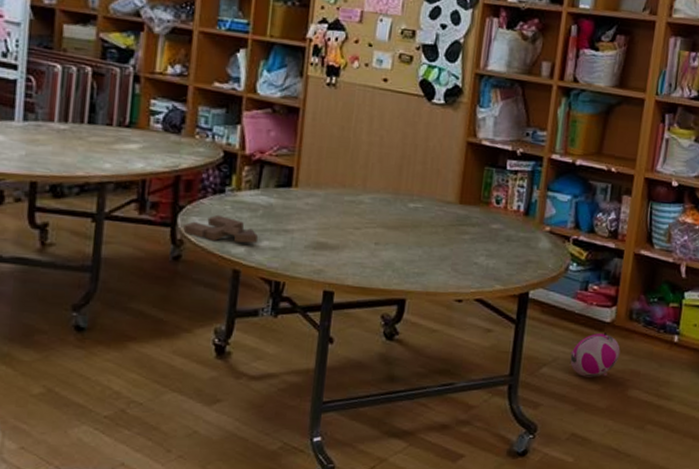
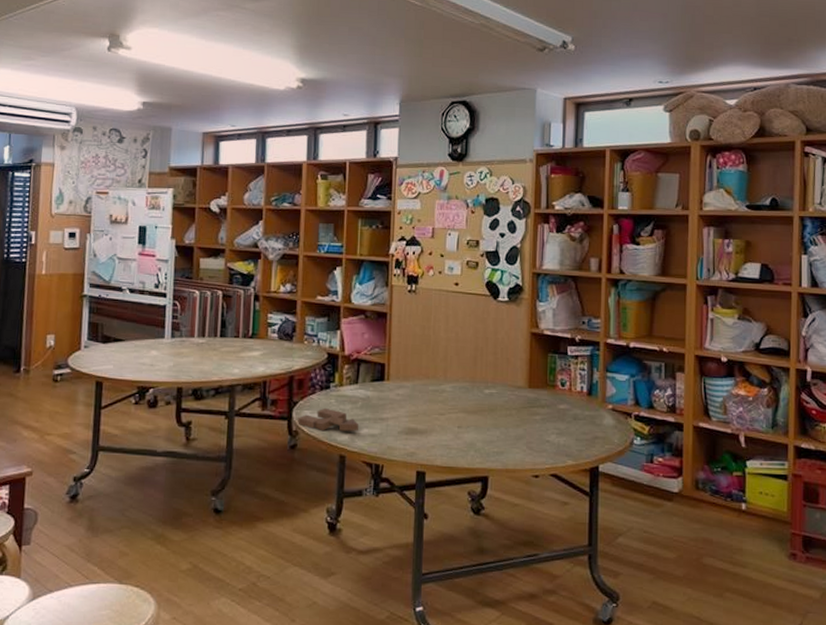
ball: present [569,333,621,378] -> none [642,503,691,546]

